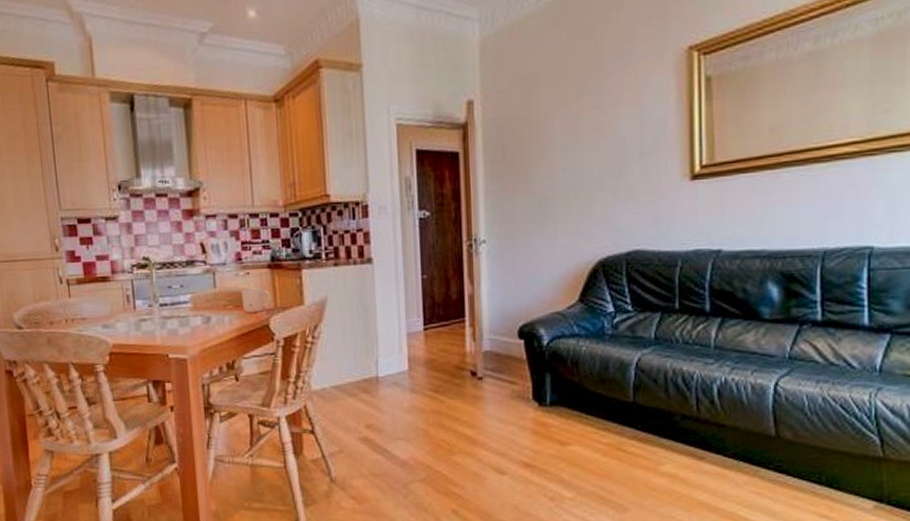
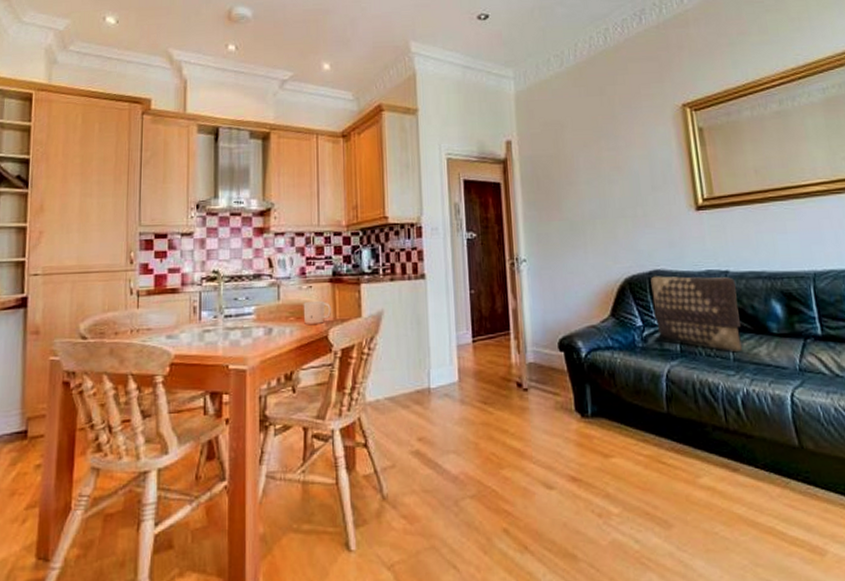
cushion: none [628,256,729,340] -> present [650,276,742,353]

